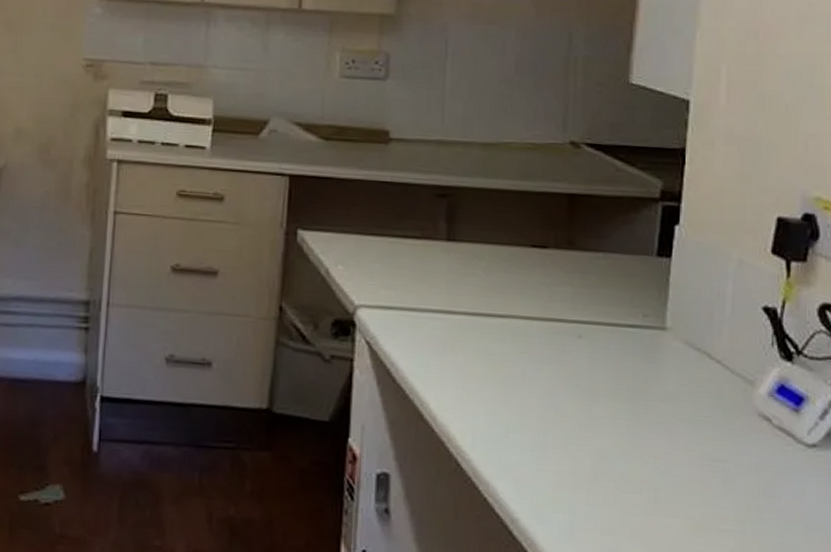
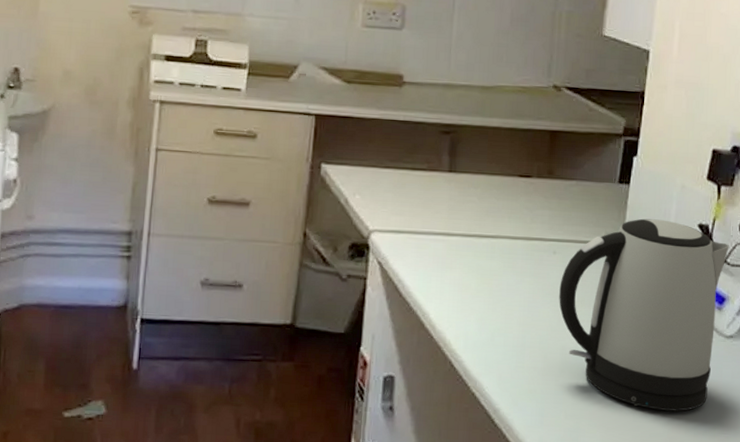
kettle: none [587,298,805,535] -> present [559,218,729,412]

